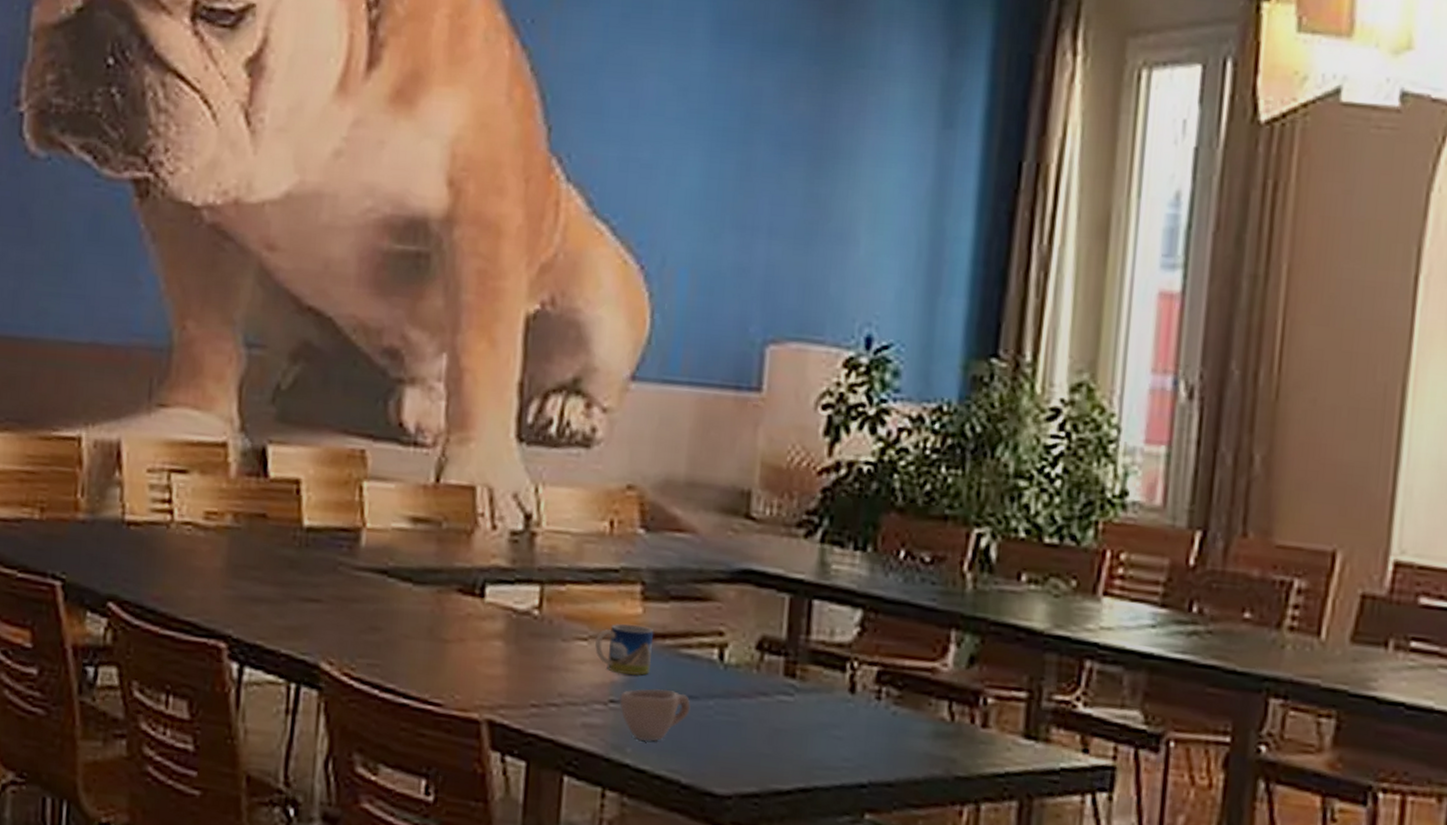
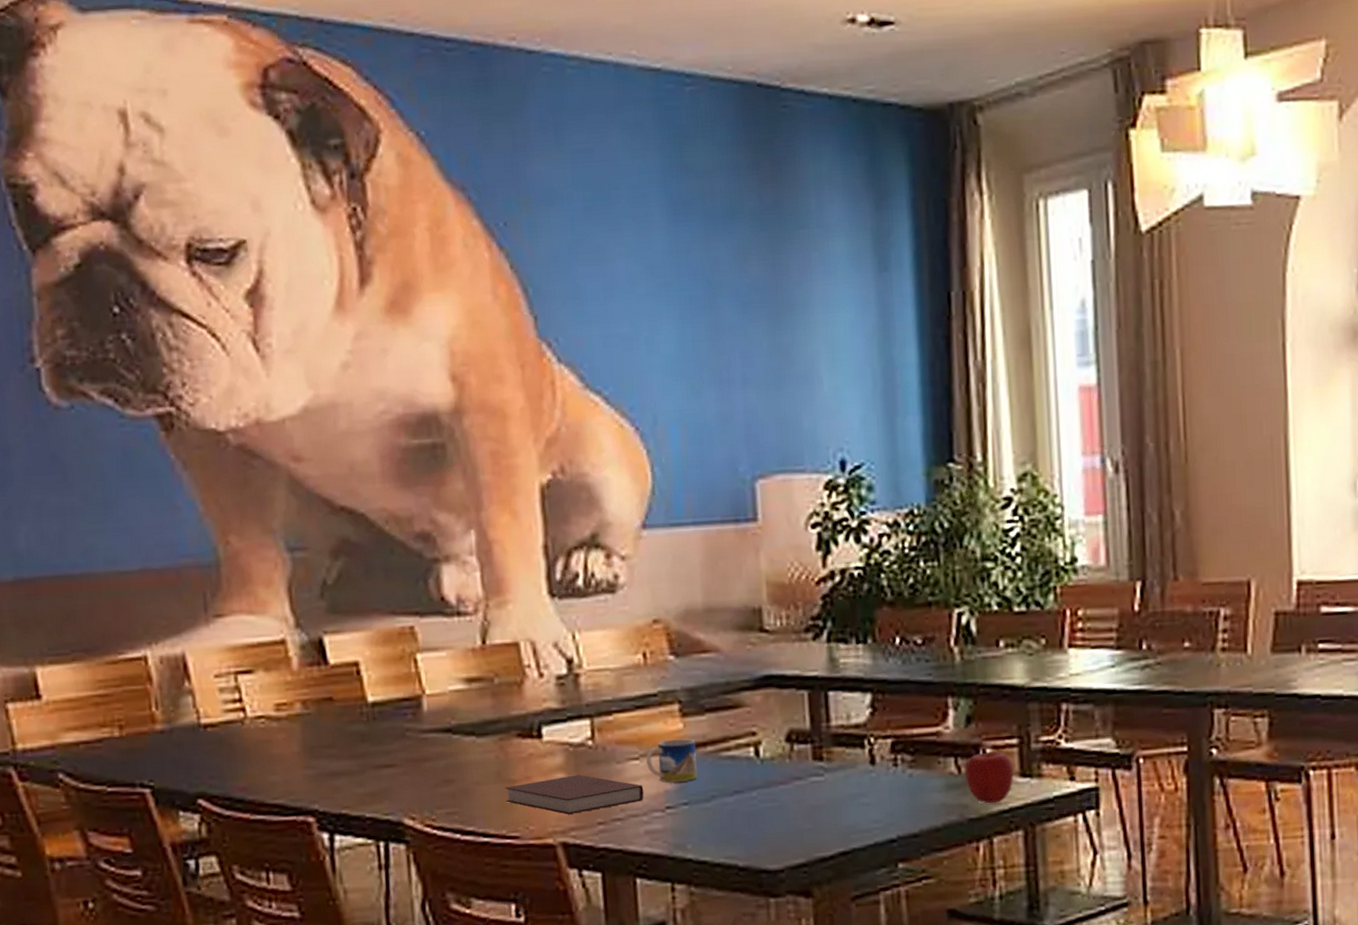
notebook: none [433,645,588,690] -> present [505,774,644,814]
cup: present [619,689,691,742] -> none [675,789,737,836]
apple: none [958,702,1018,764] -> present [965,752,1015,804]

